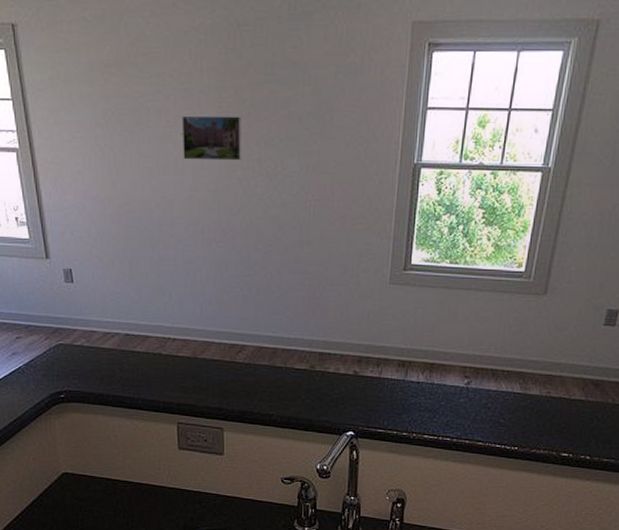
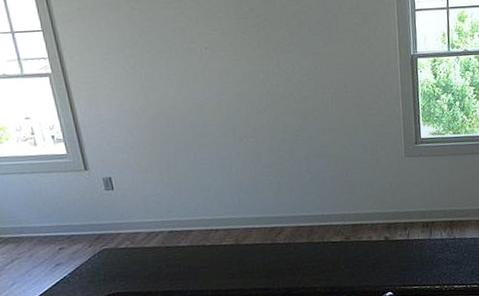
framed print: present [182,115,242,161] -> none [204,29,263,70]

